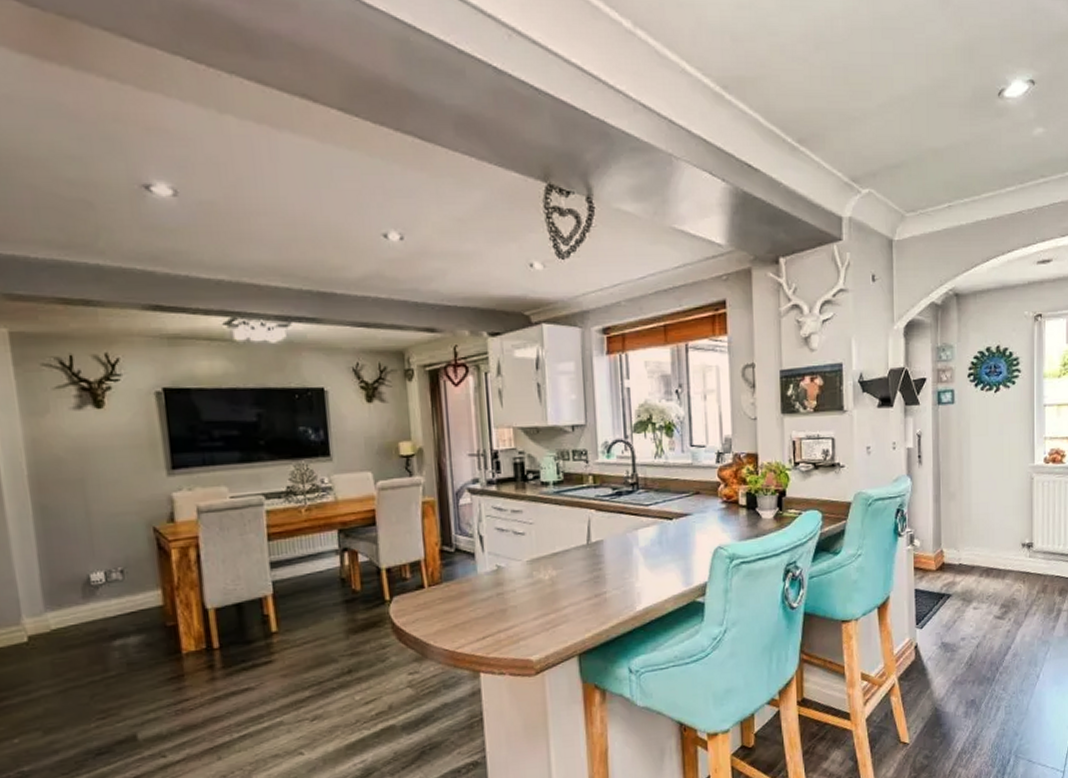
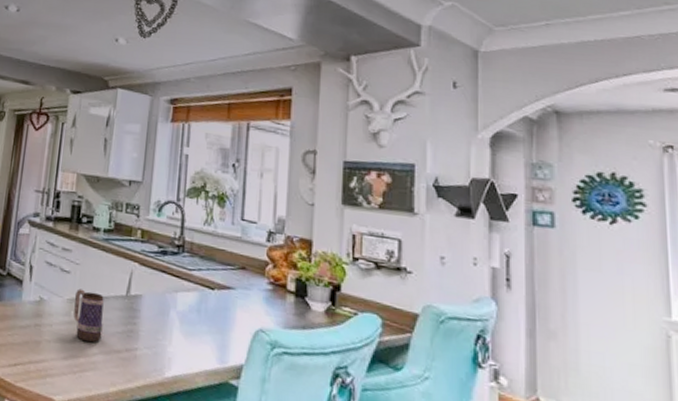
mug: none [533,547,569,598] -> present [73,288,104,343]

